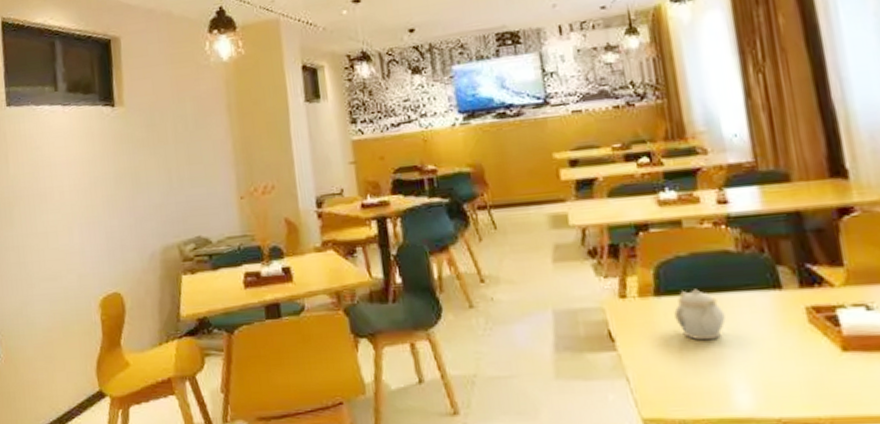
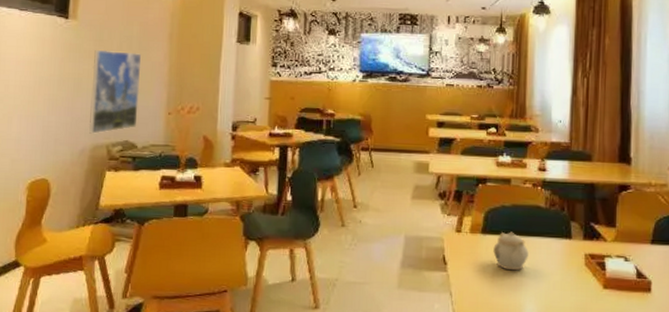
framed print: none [148,132,208,234] -> present [88,49,142,134]

